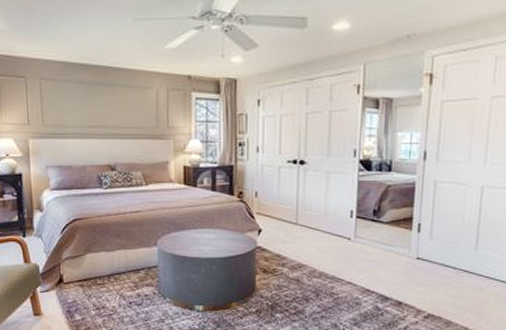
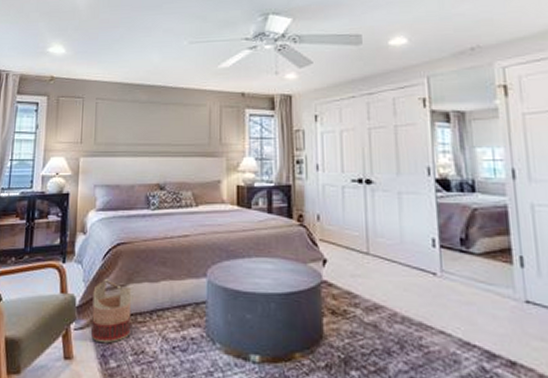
basket: none [55,250,92,301] -> present [91,279,132,343]

